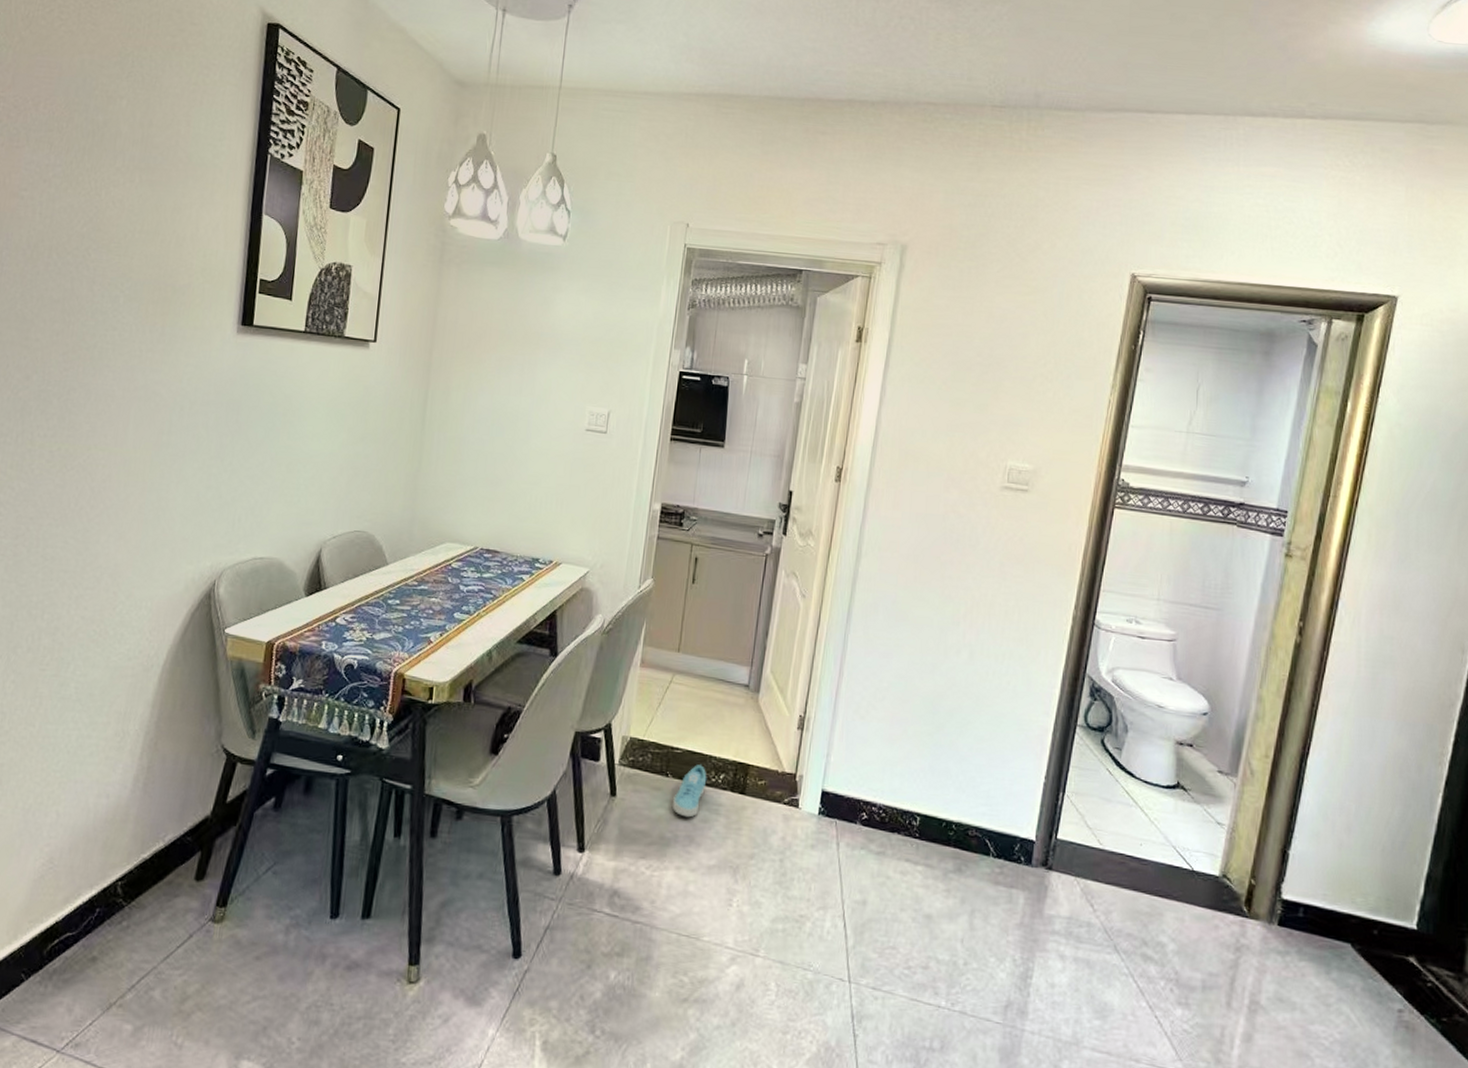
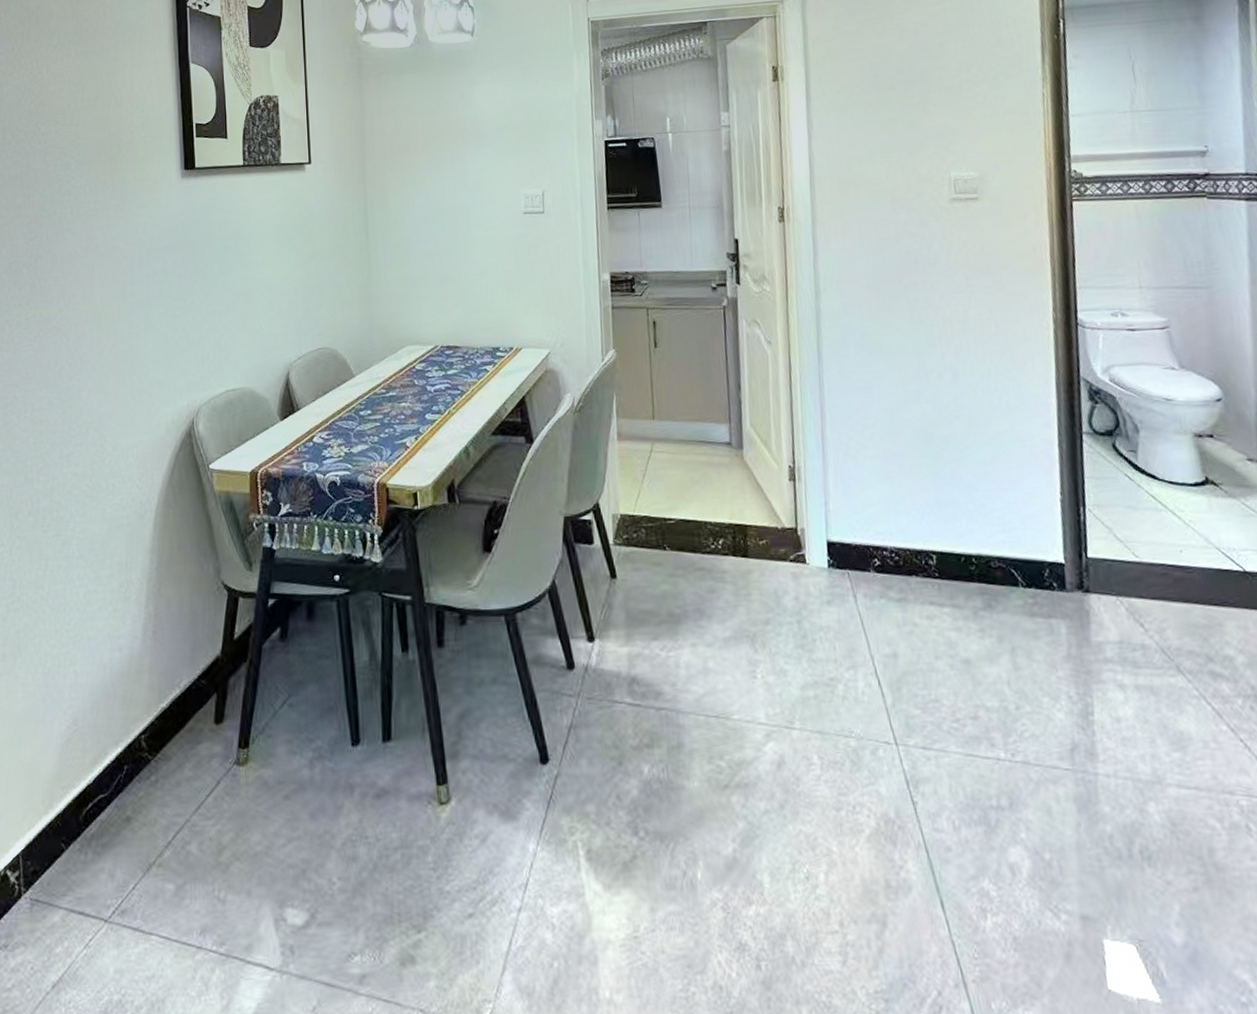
sneaker: present [673,764,707,818] -> none [675,533,706,590]

